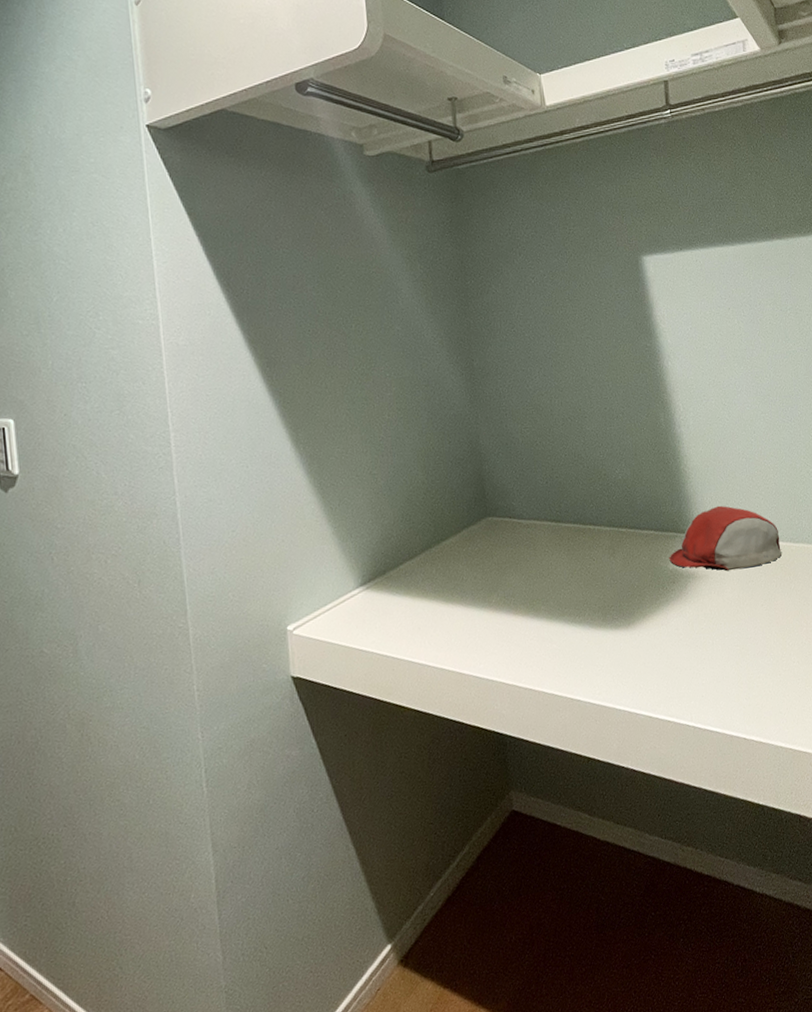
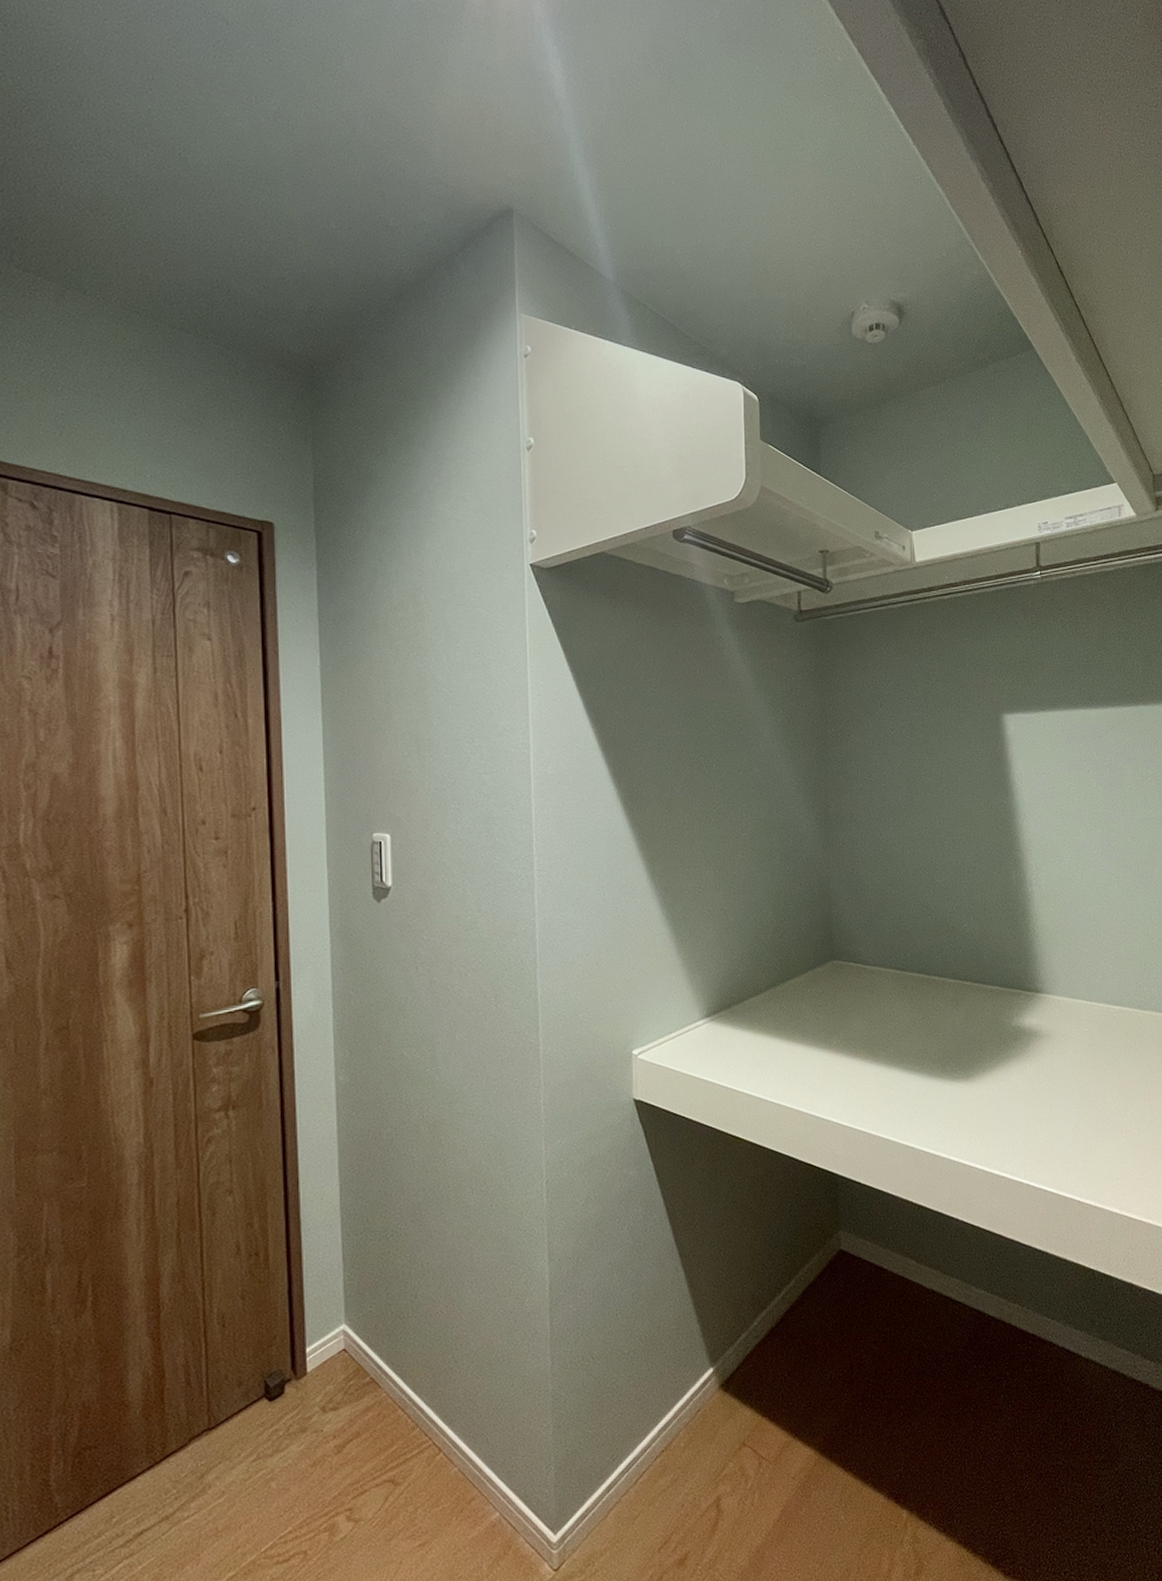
cap: present [669,505,782,572] -> none [1012,966,1128,1033]

